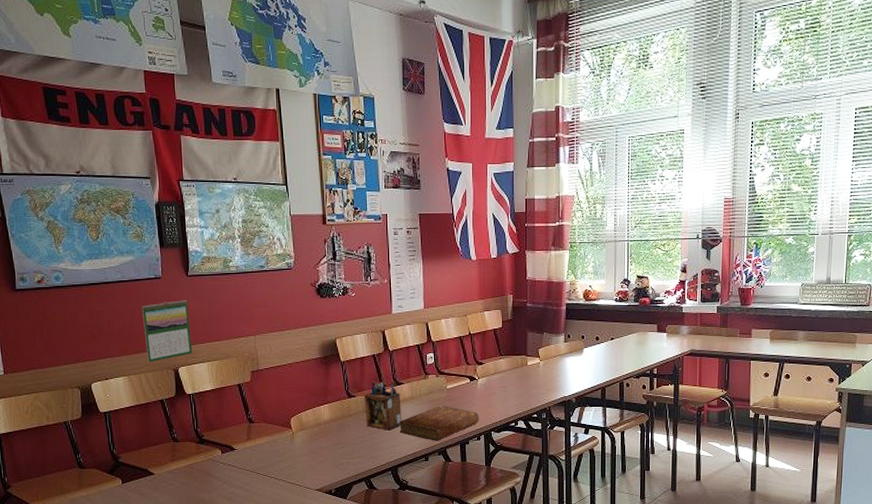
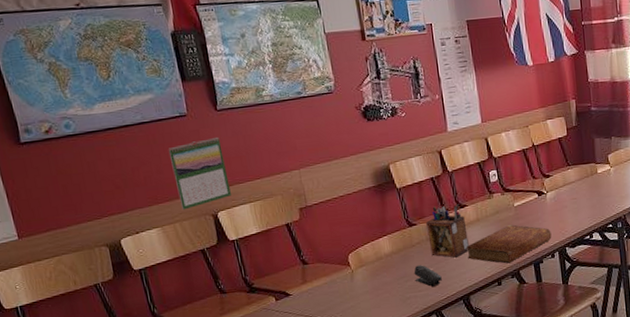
stapler: none [348,434,374,455] -> present [414,265,442,287]

